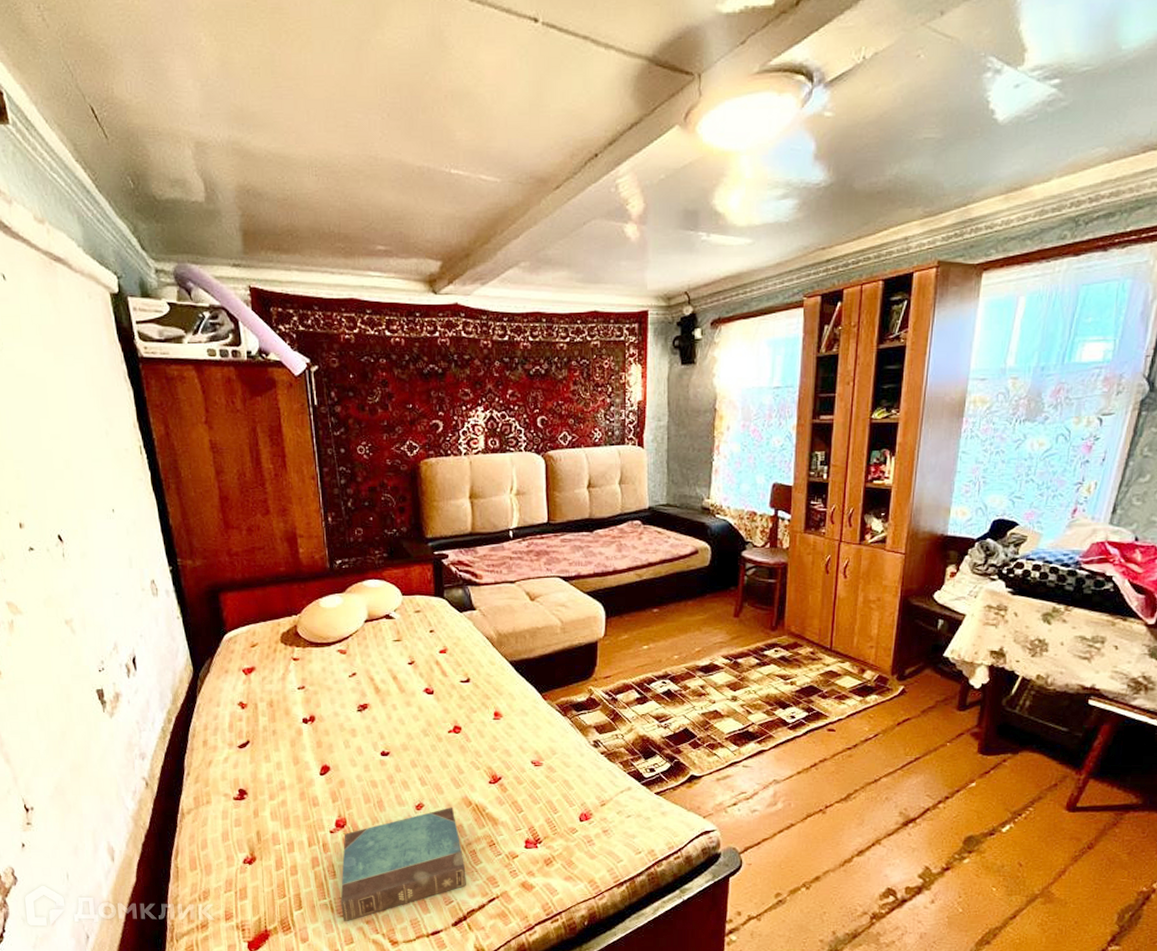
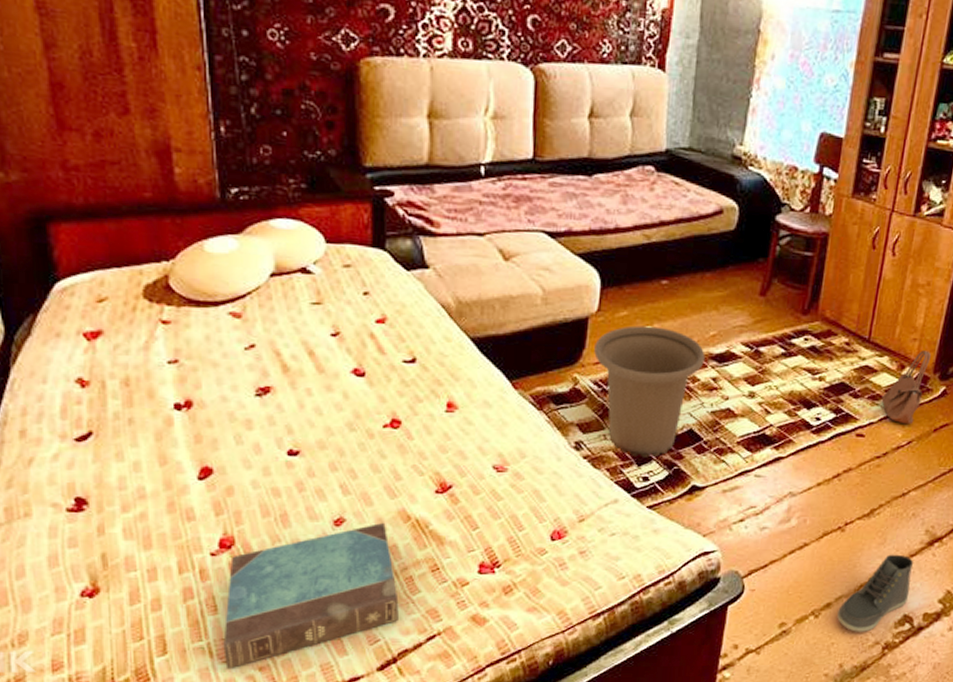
basket: none [604,646,693,753] -> present [594,325,705,458]
sneaker: none [826,833,892,903] -> present [837,554,914,632]
handbag: none [847,656,887,720] -> present [881,350,931,425]

